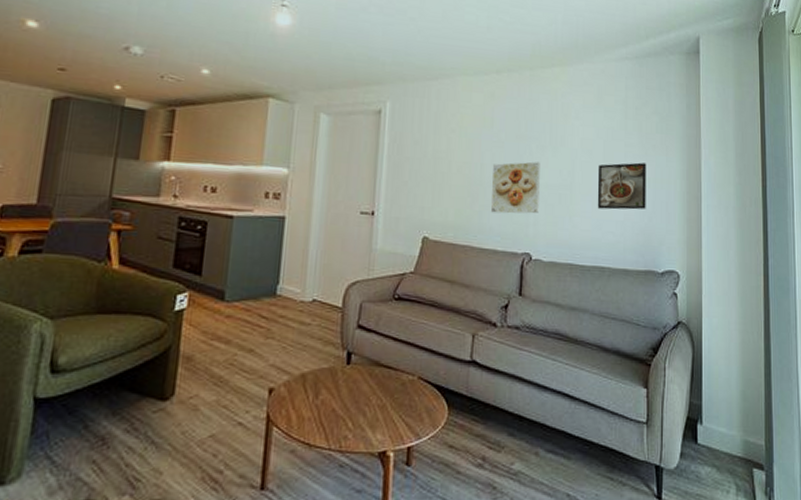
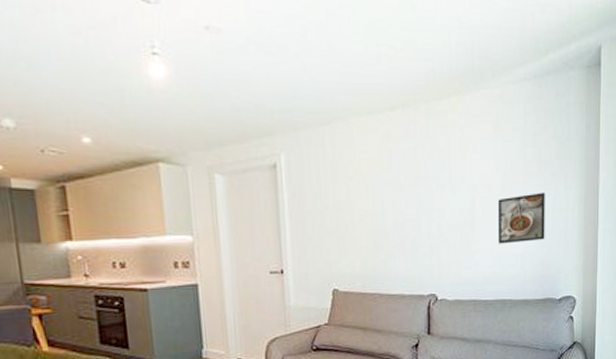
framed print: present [491,161,540,214] -> none [395,203,442,259]

